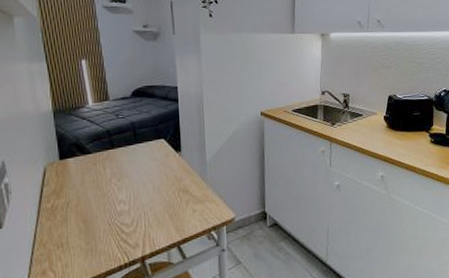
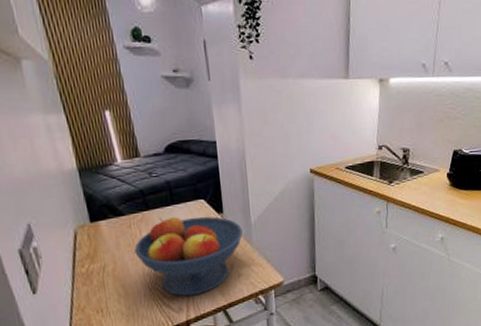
fruit bowl: none [98,154,198,232] -> present [134,216,243,297]

